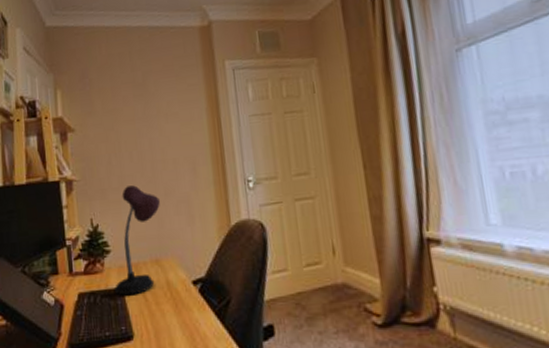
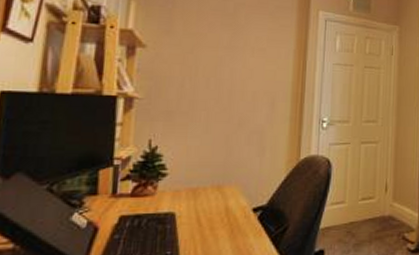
desk lamp: present [114,185,160,296] -> none [164,111,232,220]

